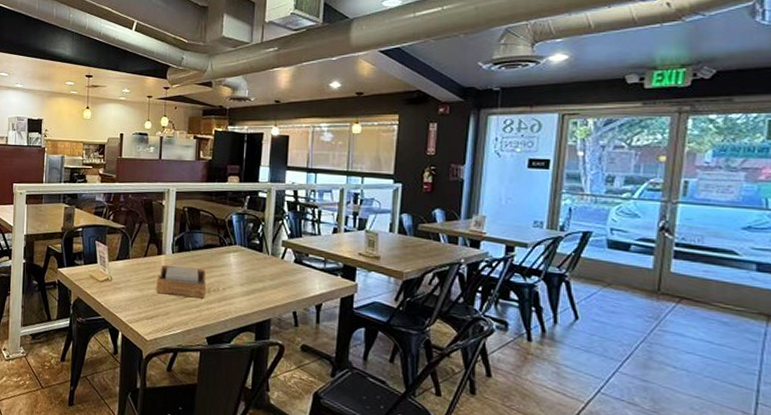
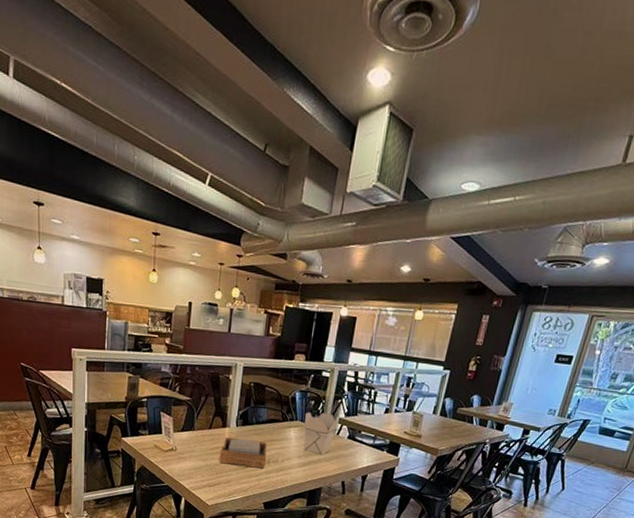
takeout container: none [245,235,282,282] -> present [303,412,339,455]

